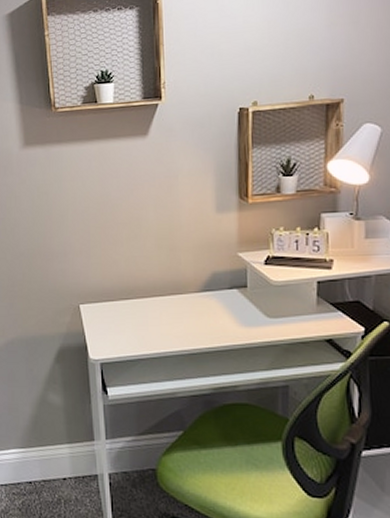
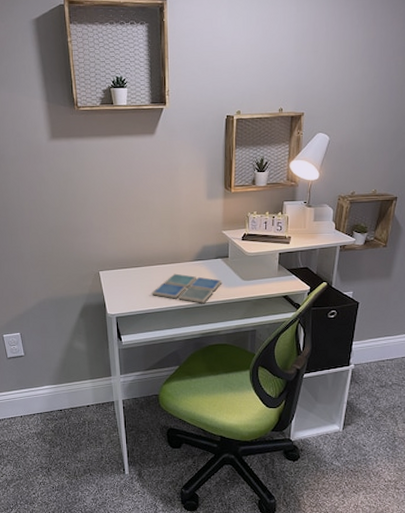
drink coaster: none [146,308,240,347] -> present [152,273,222,303]

